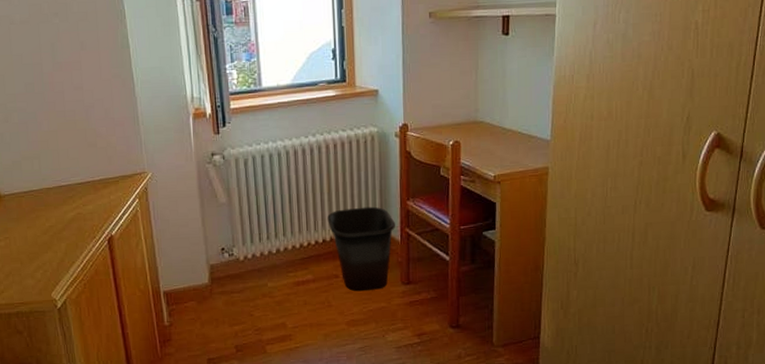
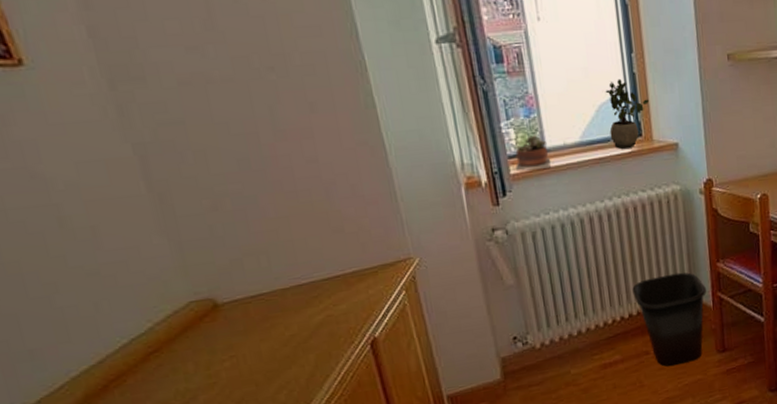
succulent plant: none [235,76,264,106] -> present [515,135,551,171]
potted plant: none [316,31,355,92] -> present [605,78,650,149]

